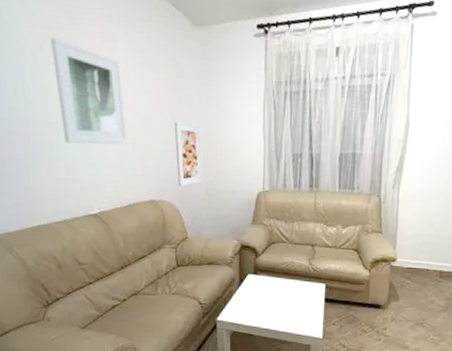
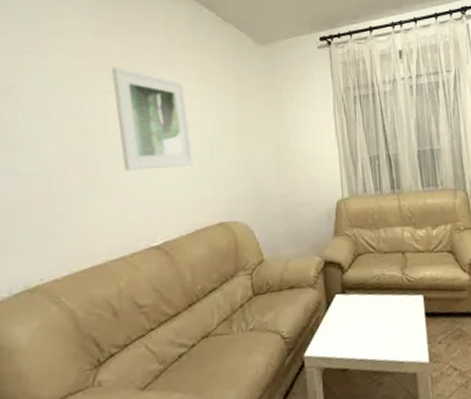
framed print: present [174,122,203,187] -> none [243,136,276,204]

